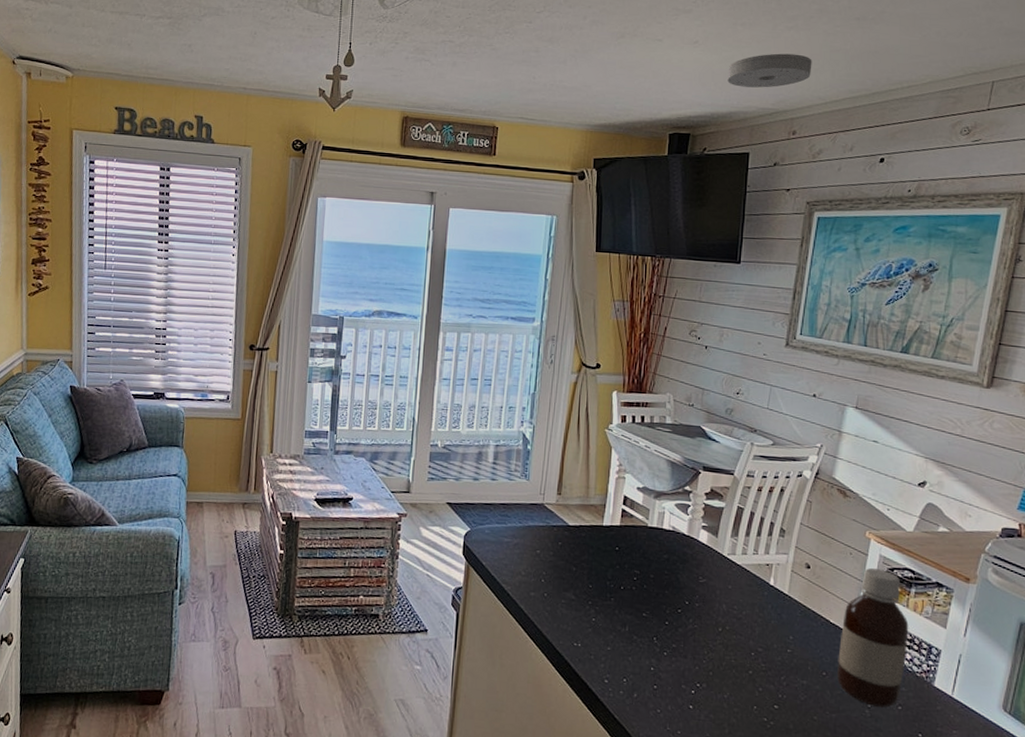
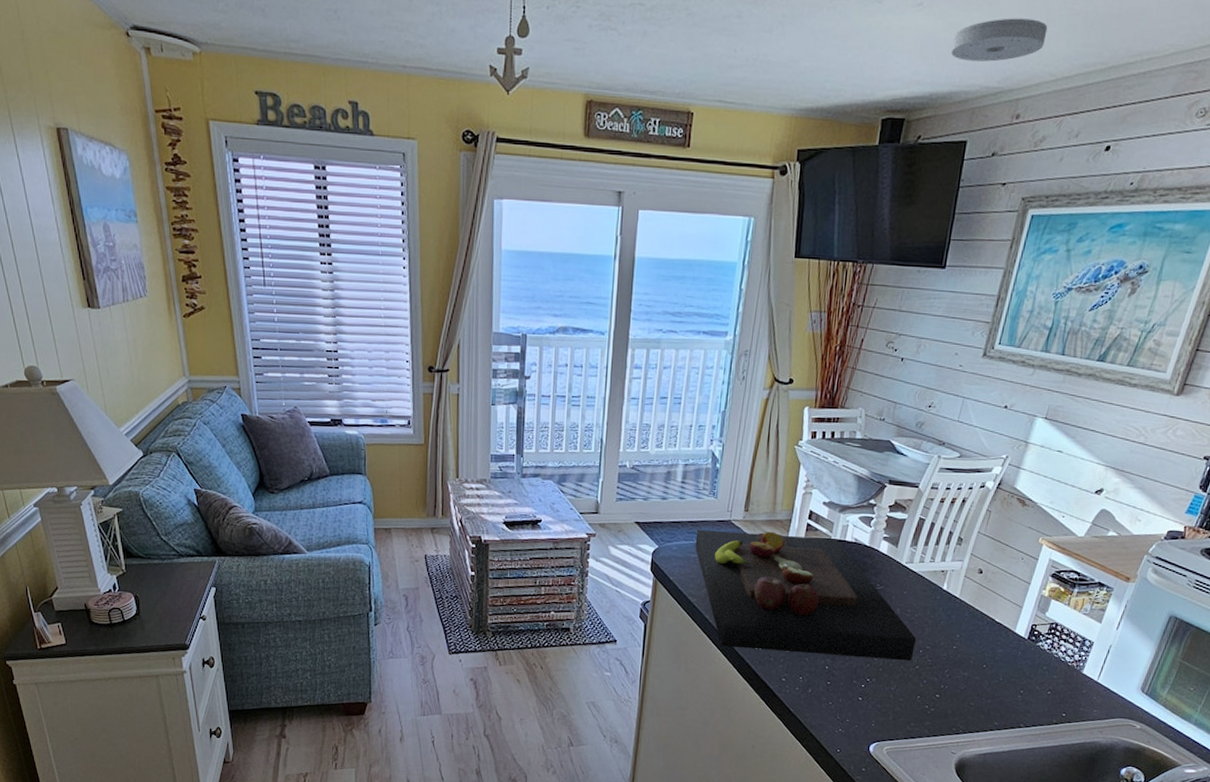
cutting board: none [508,512,746,665] -> present [695,529,916,661]
bottle: present [837,568,909,708] -> none [996,571,1068,693]

